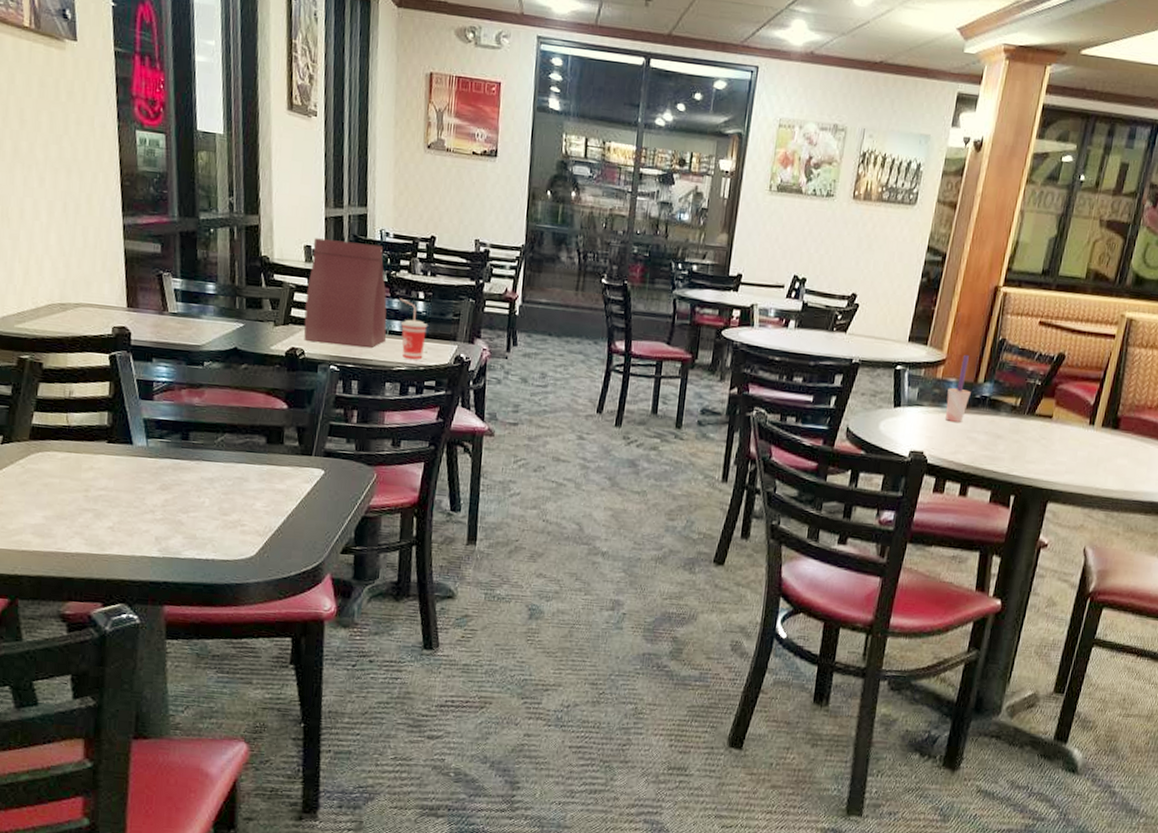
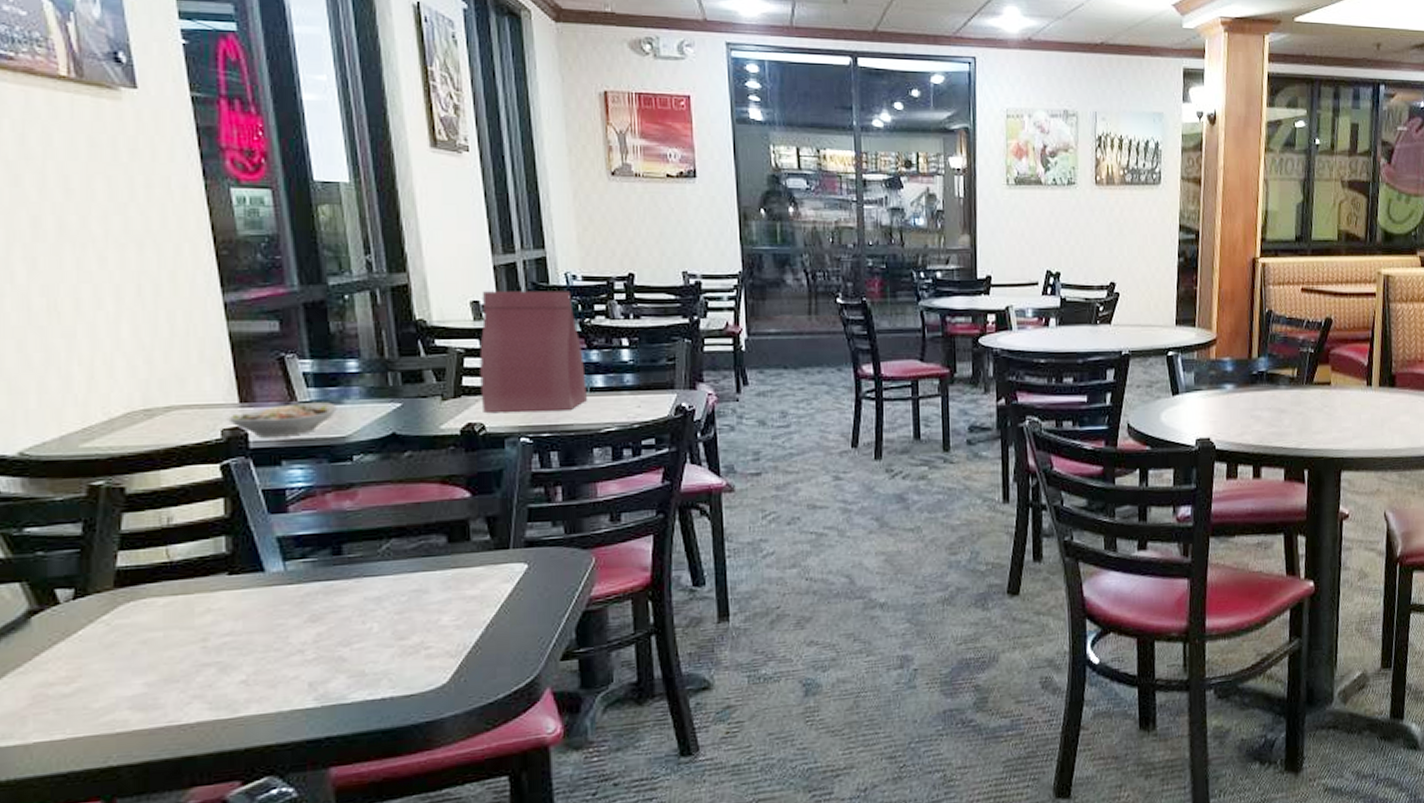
salad: none [117,313,196,340] -> present [226,402,337,439]
beverage cup: present [400,298,428,361] -> none [599,348,638,418]
beverage cup: present [945,354,971,423] -> none [1224,331,1247,403]

